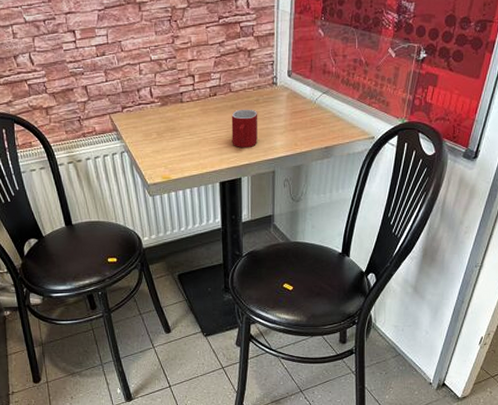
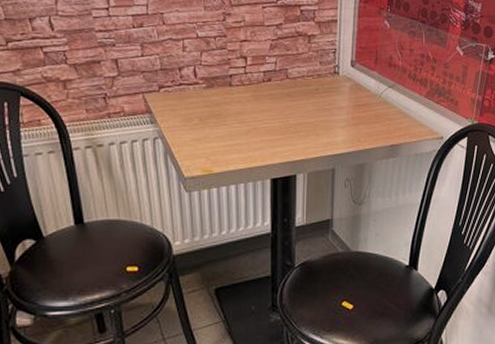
mug: present [231,109,258,147] -> none [287,98,318,141]

